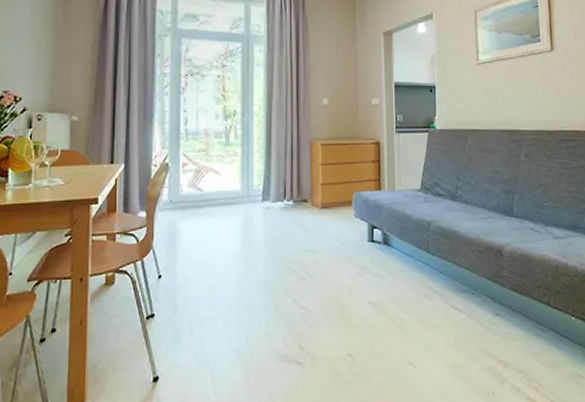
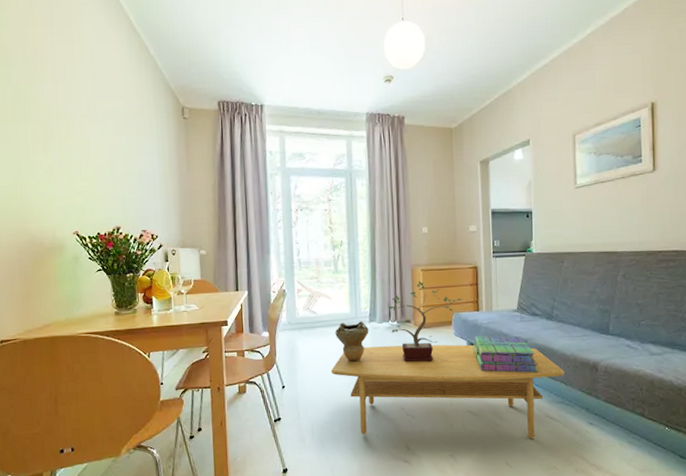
coffee table: none [216,227,470,334] -> present [330,344,565,439]
decorative bowl: none [223,200,262,247] -> present [335,321,369,362]
potted plant: none [284,156,364,247] -> present [389,281,463,363]
stack of books: none [373,217,443,259] -> present [472,335,538,373]

